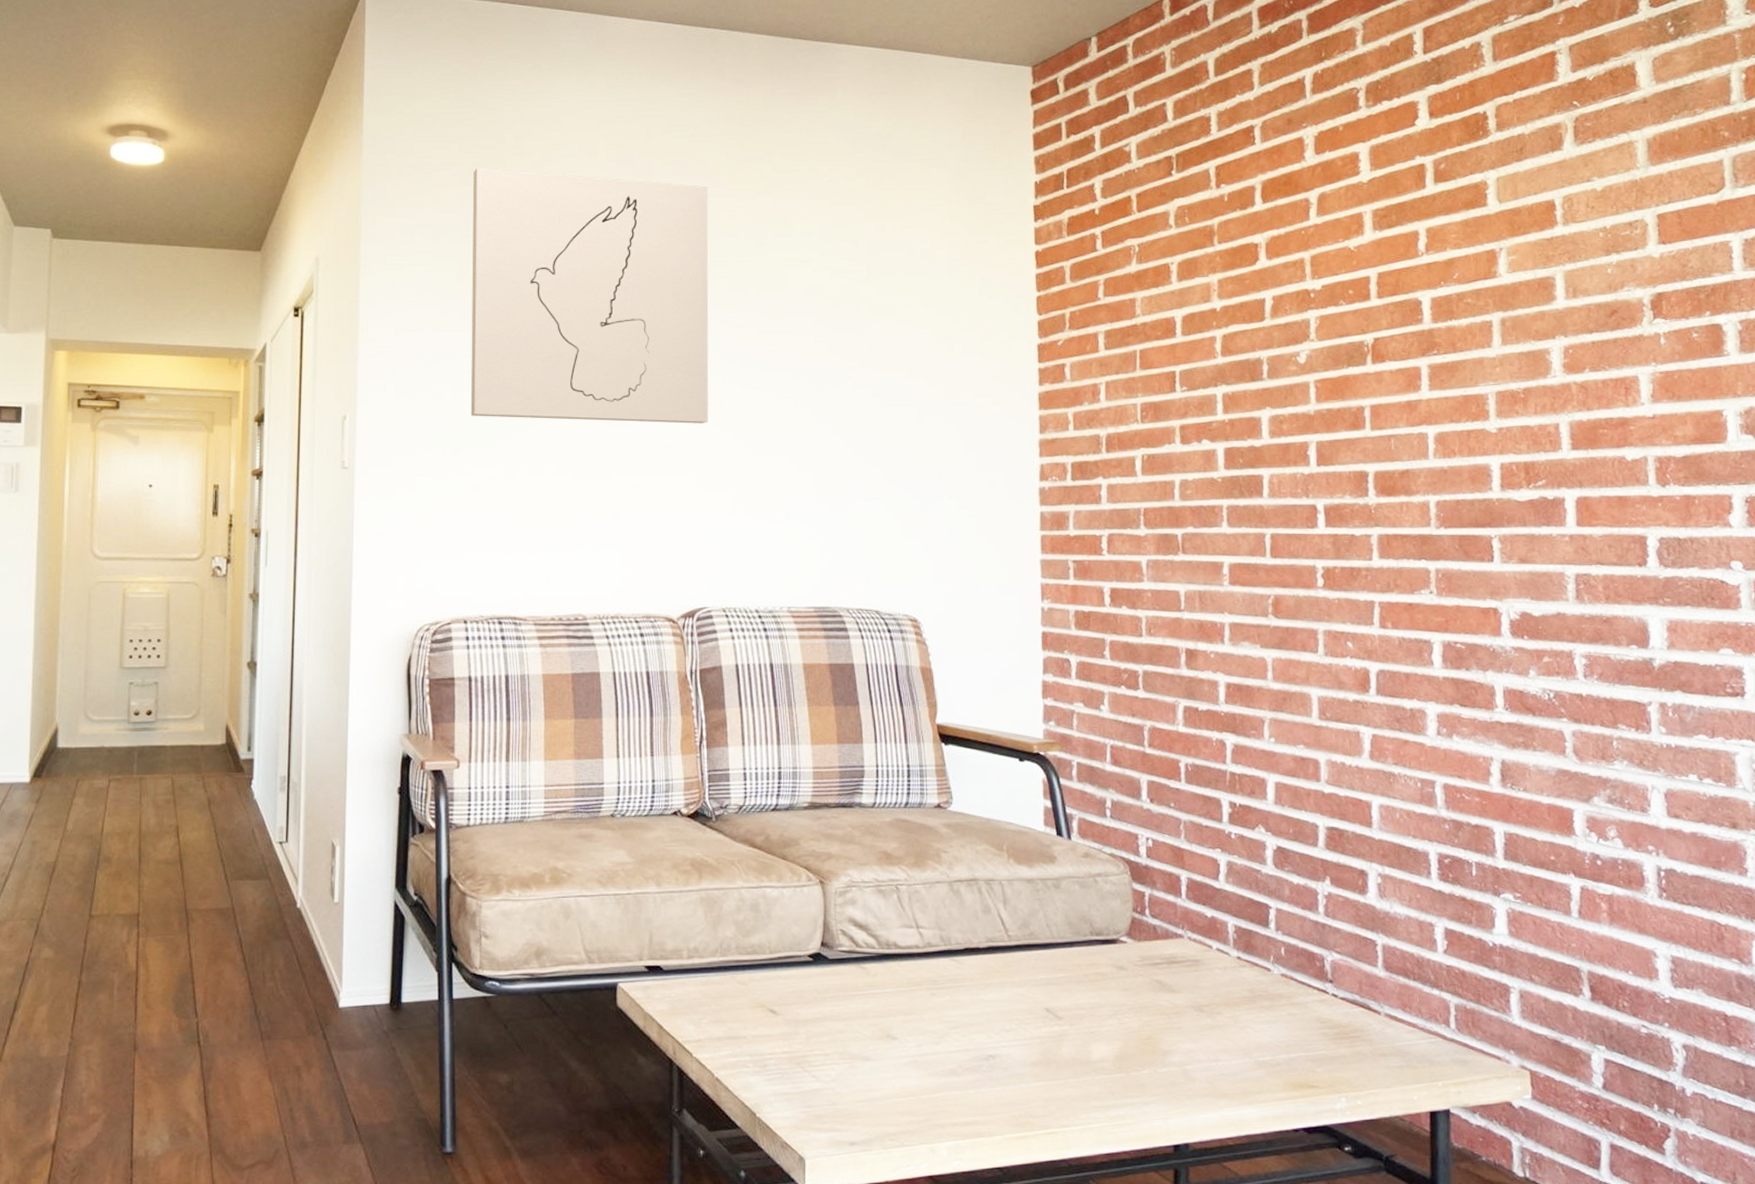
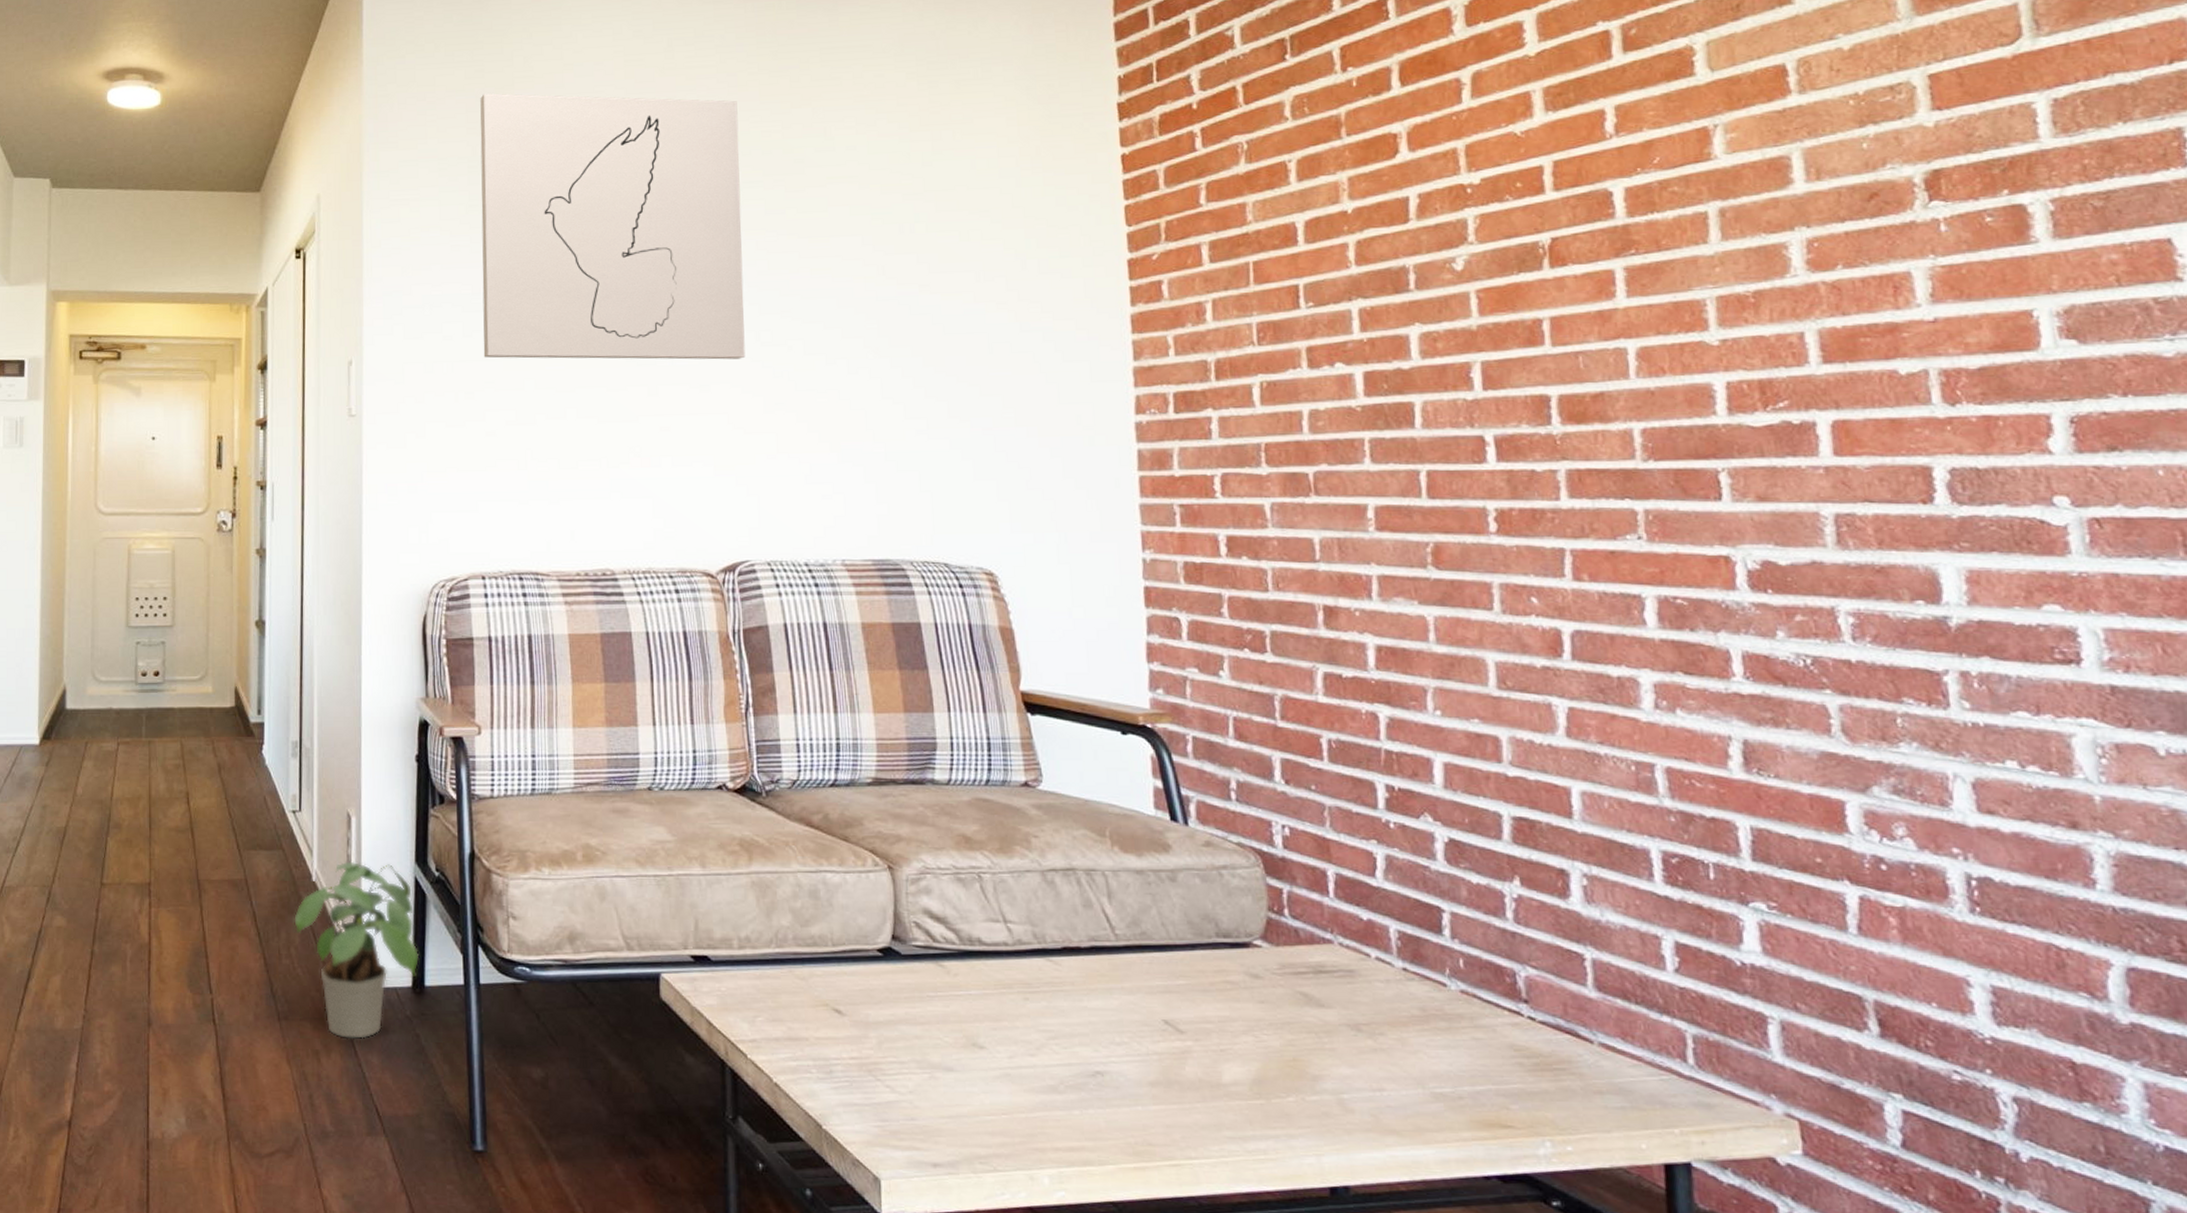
potted plant: none [279,888,397,1054] -> present [294,861,420,1039]

